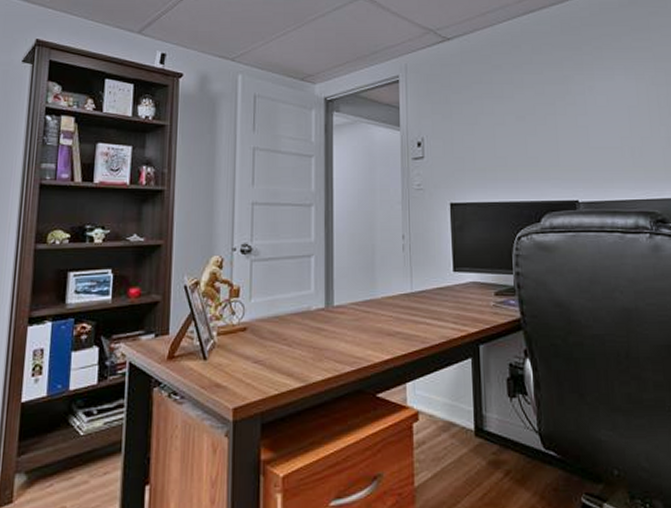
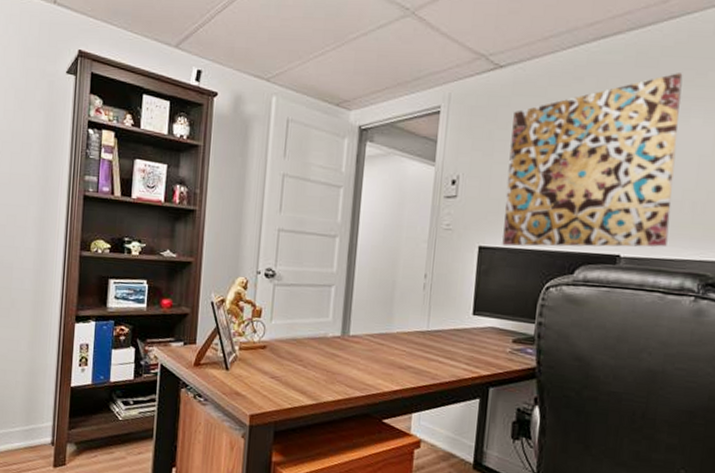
wall art: none [465,38,617,201] -> present [502,73,683,247]

